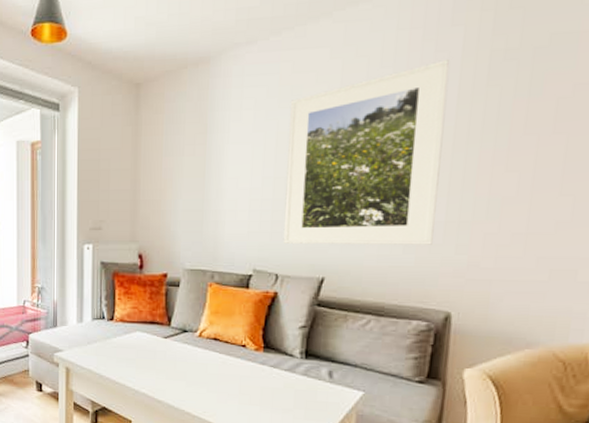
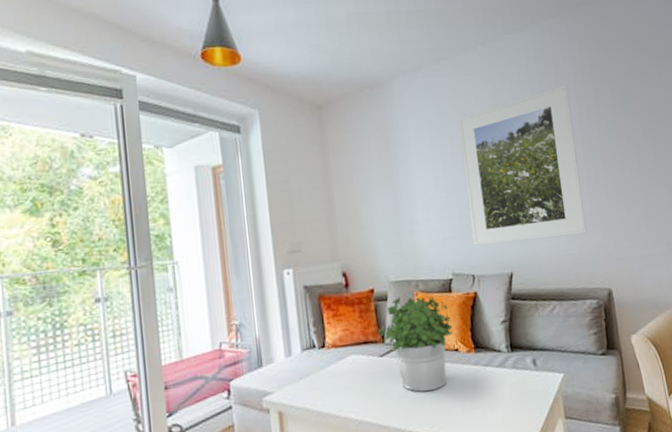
potted plant: none [165,285,244,379] -> present [377,295,453,392]

